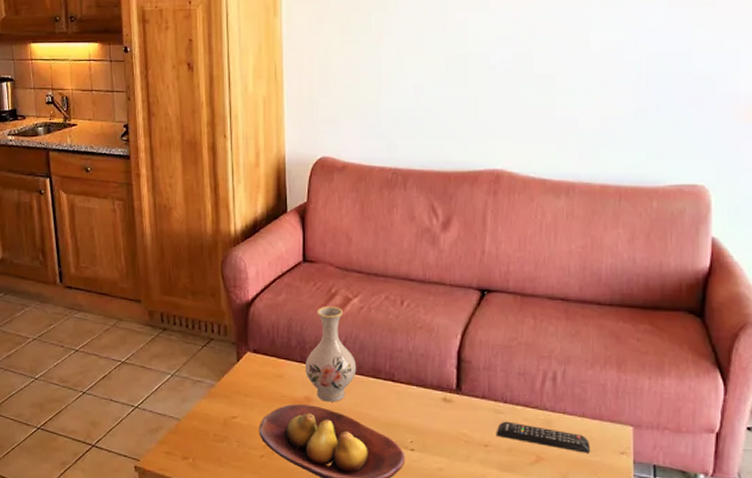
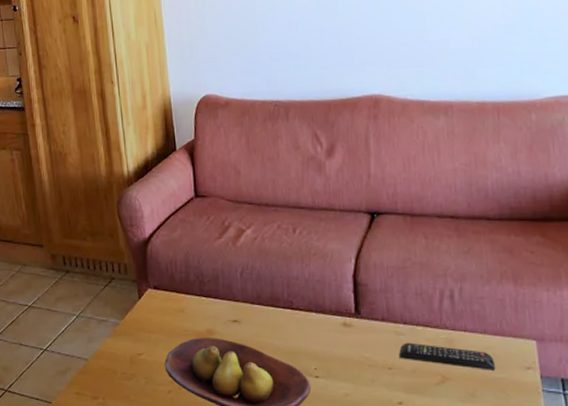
vase: present [305,306,357,402] -> none [205,238,256,334]

